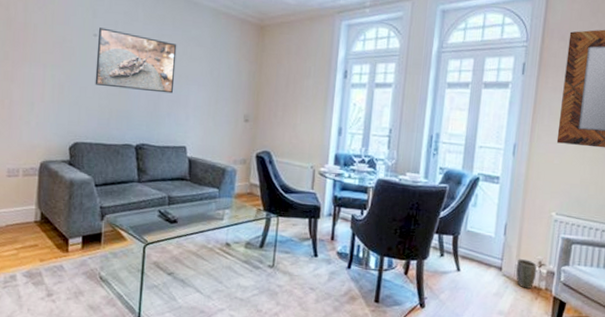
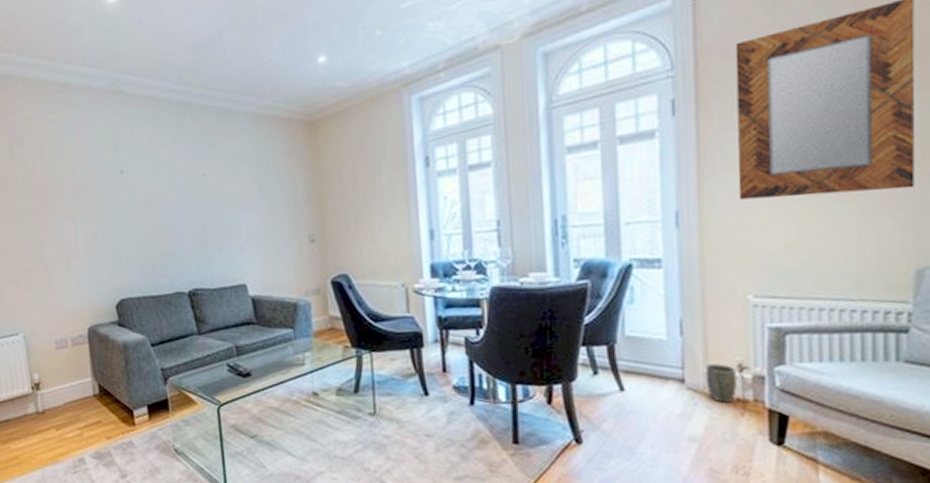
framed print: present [95,27,177,94] -> none [125,161,220,230]

